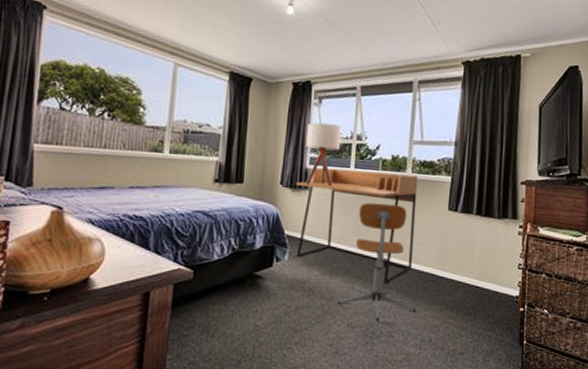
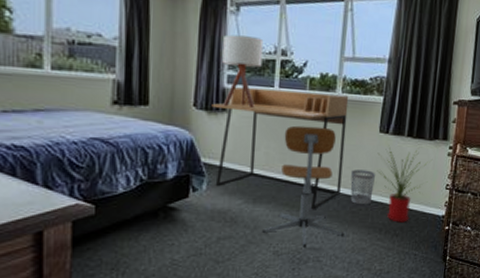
wastebasket: none [421,246,447,282] -> present [350,170,376,205]
house plant: none [447,222,503,301] -> present [377,145,433,223]

